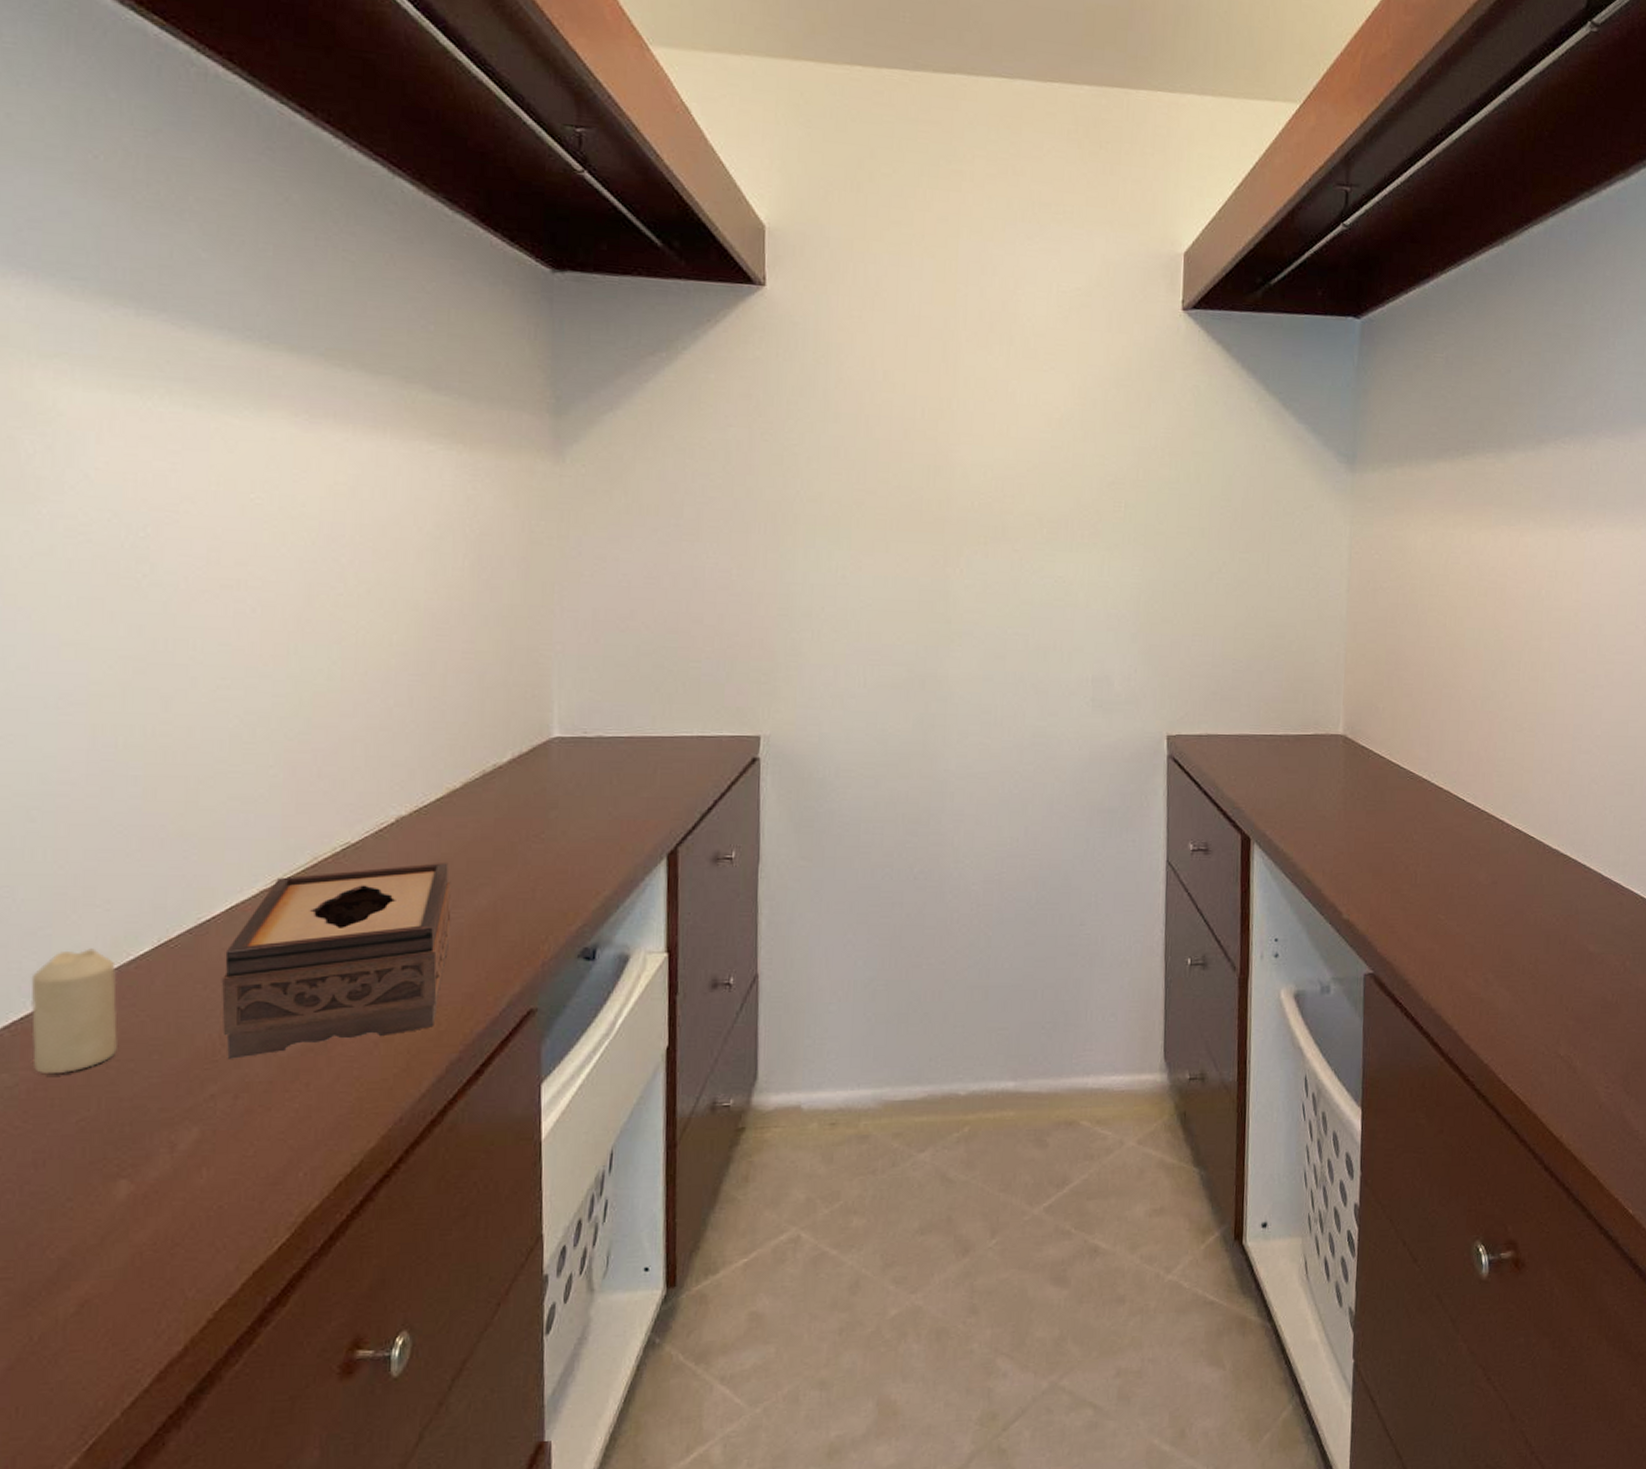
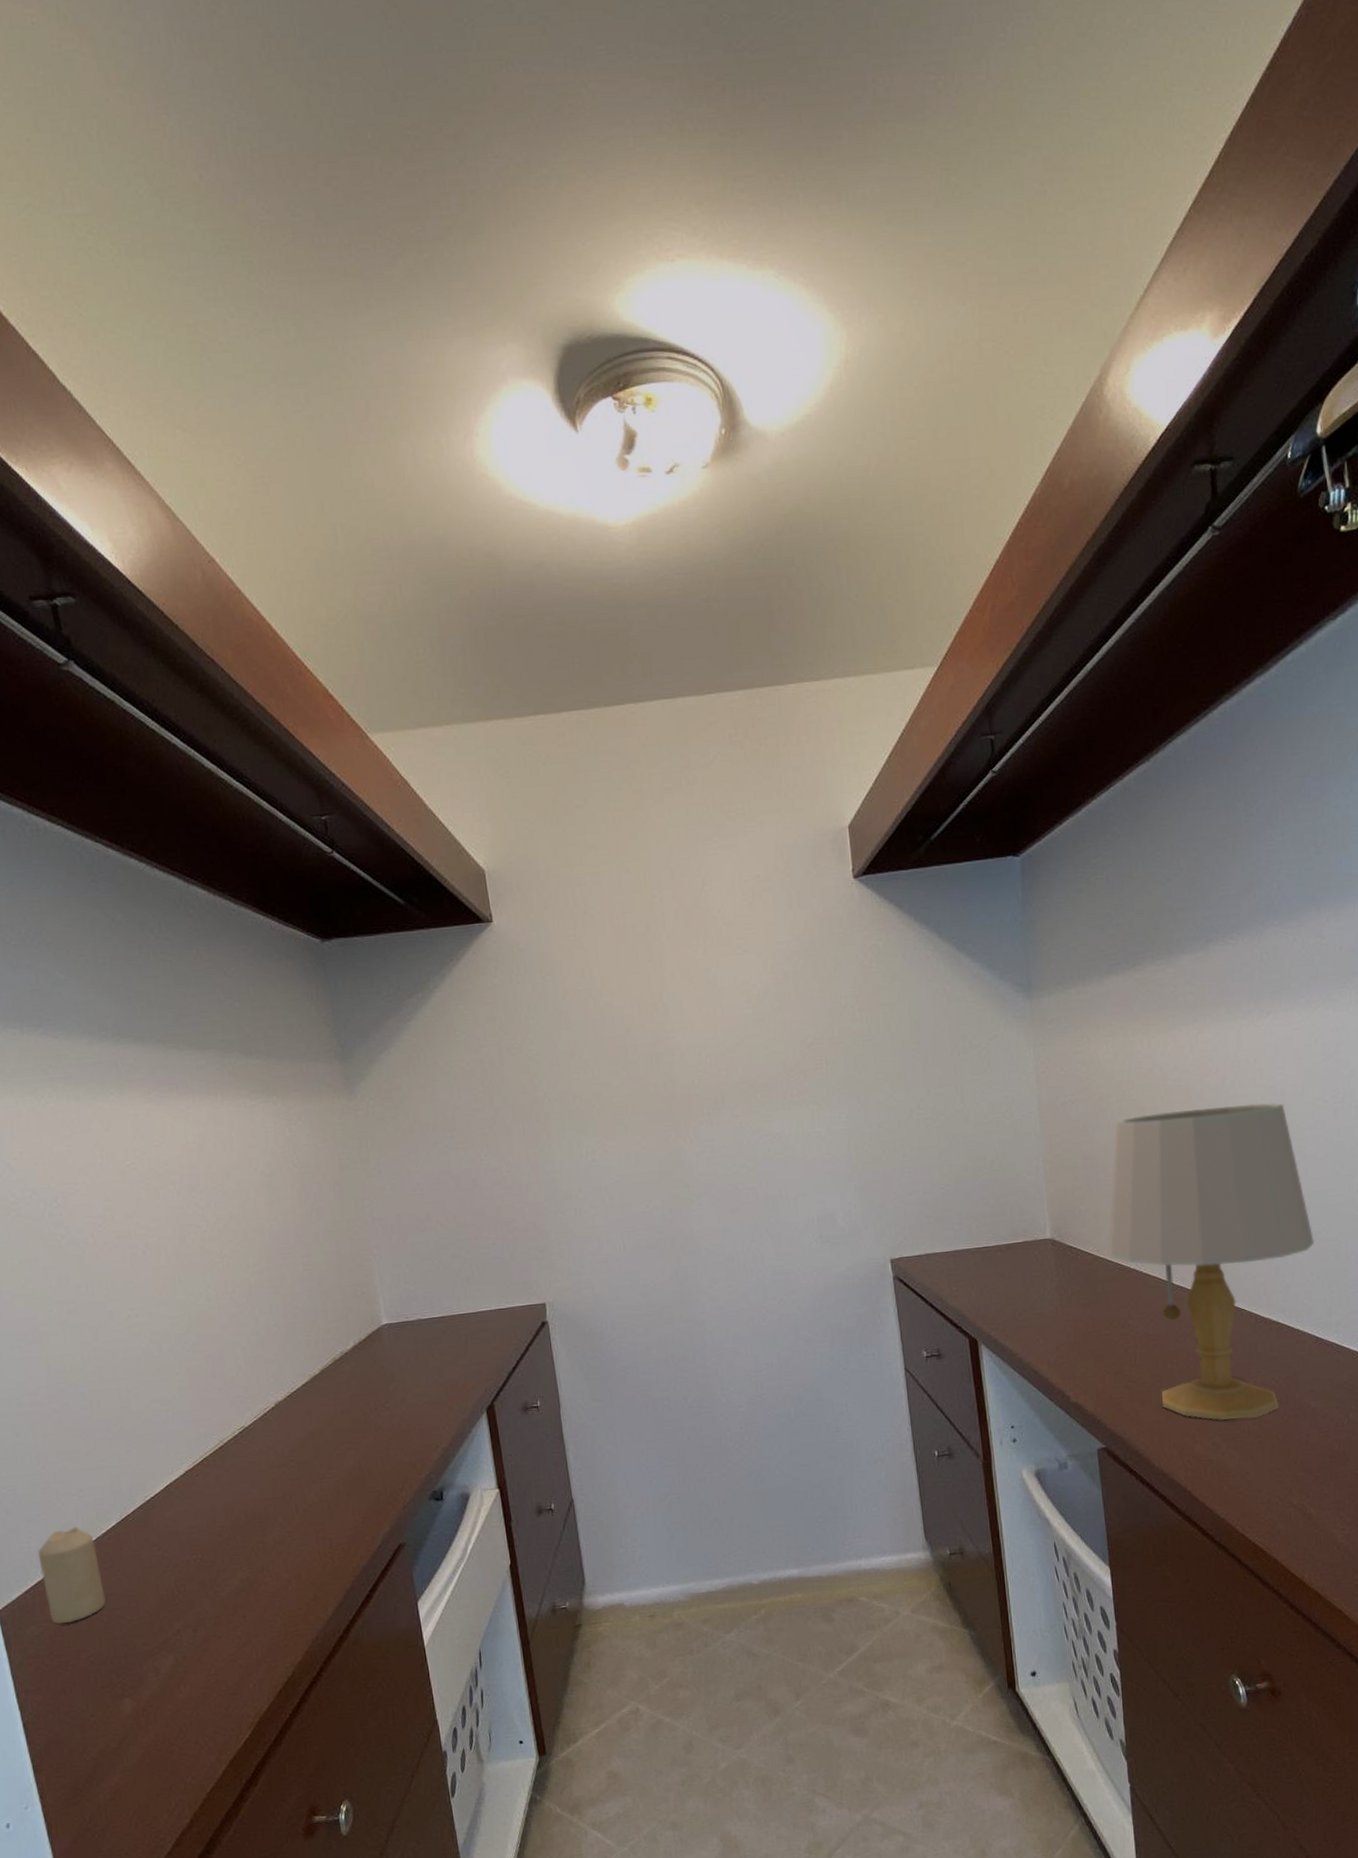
tissue box: present [222,861,452,1059] -> none [169,1433,331,1602]
table lamp: none [1401,613,1612,956] -> present [1108,1102,1315,1421]

